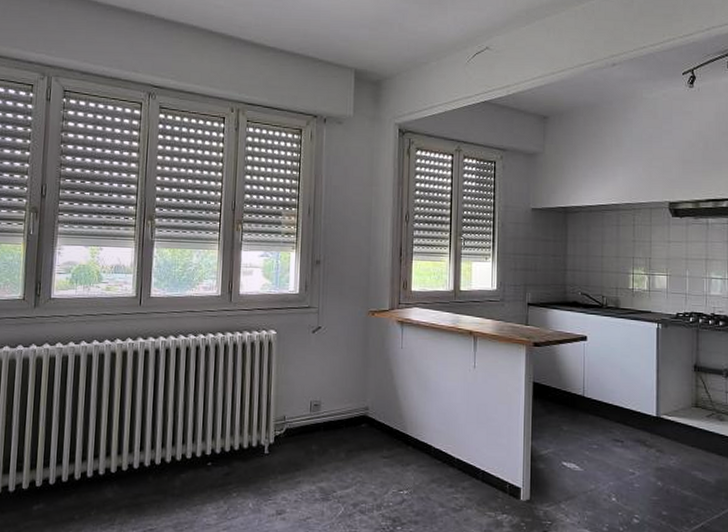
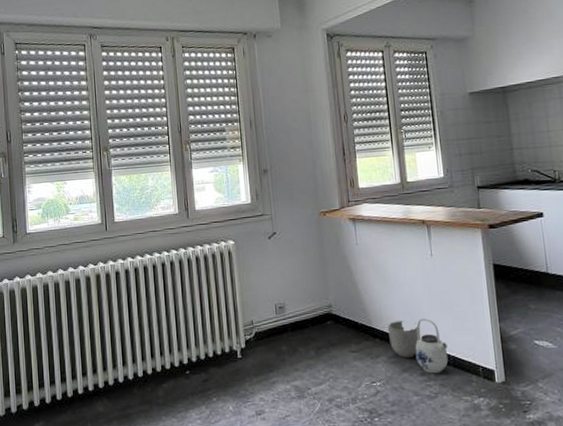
planter: none [421,430,452,468] -> present [387,321,419,358]
teapot: none [446,430,478,487] -> present [415,318,449,374]

